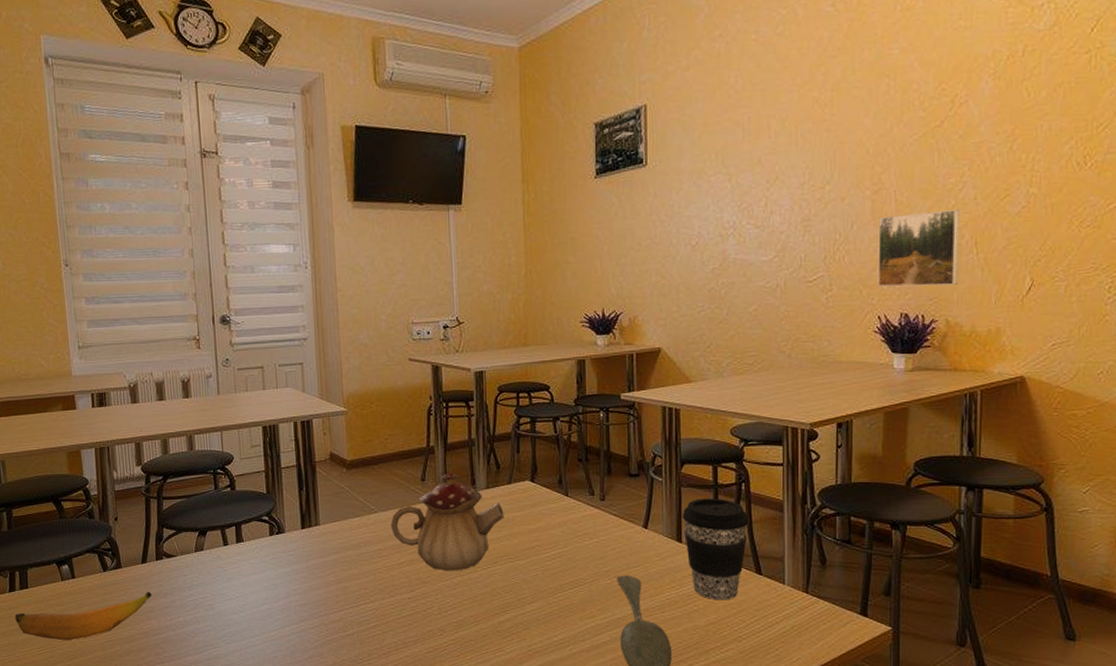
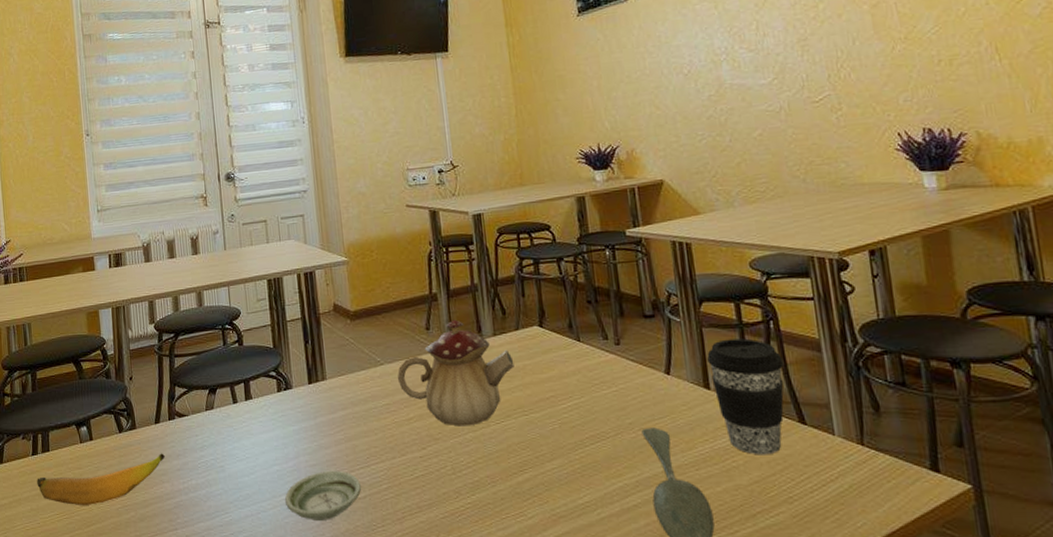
saucer: none [274,609,349,655] -> present [285,470,361,520]
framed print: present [877,210,960,287] -> none [882,16,984,103]

